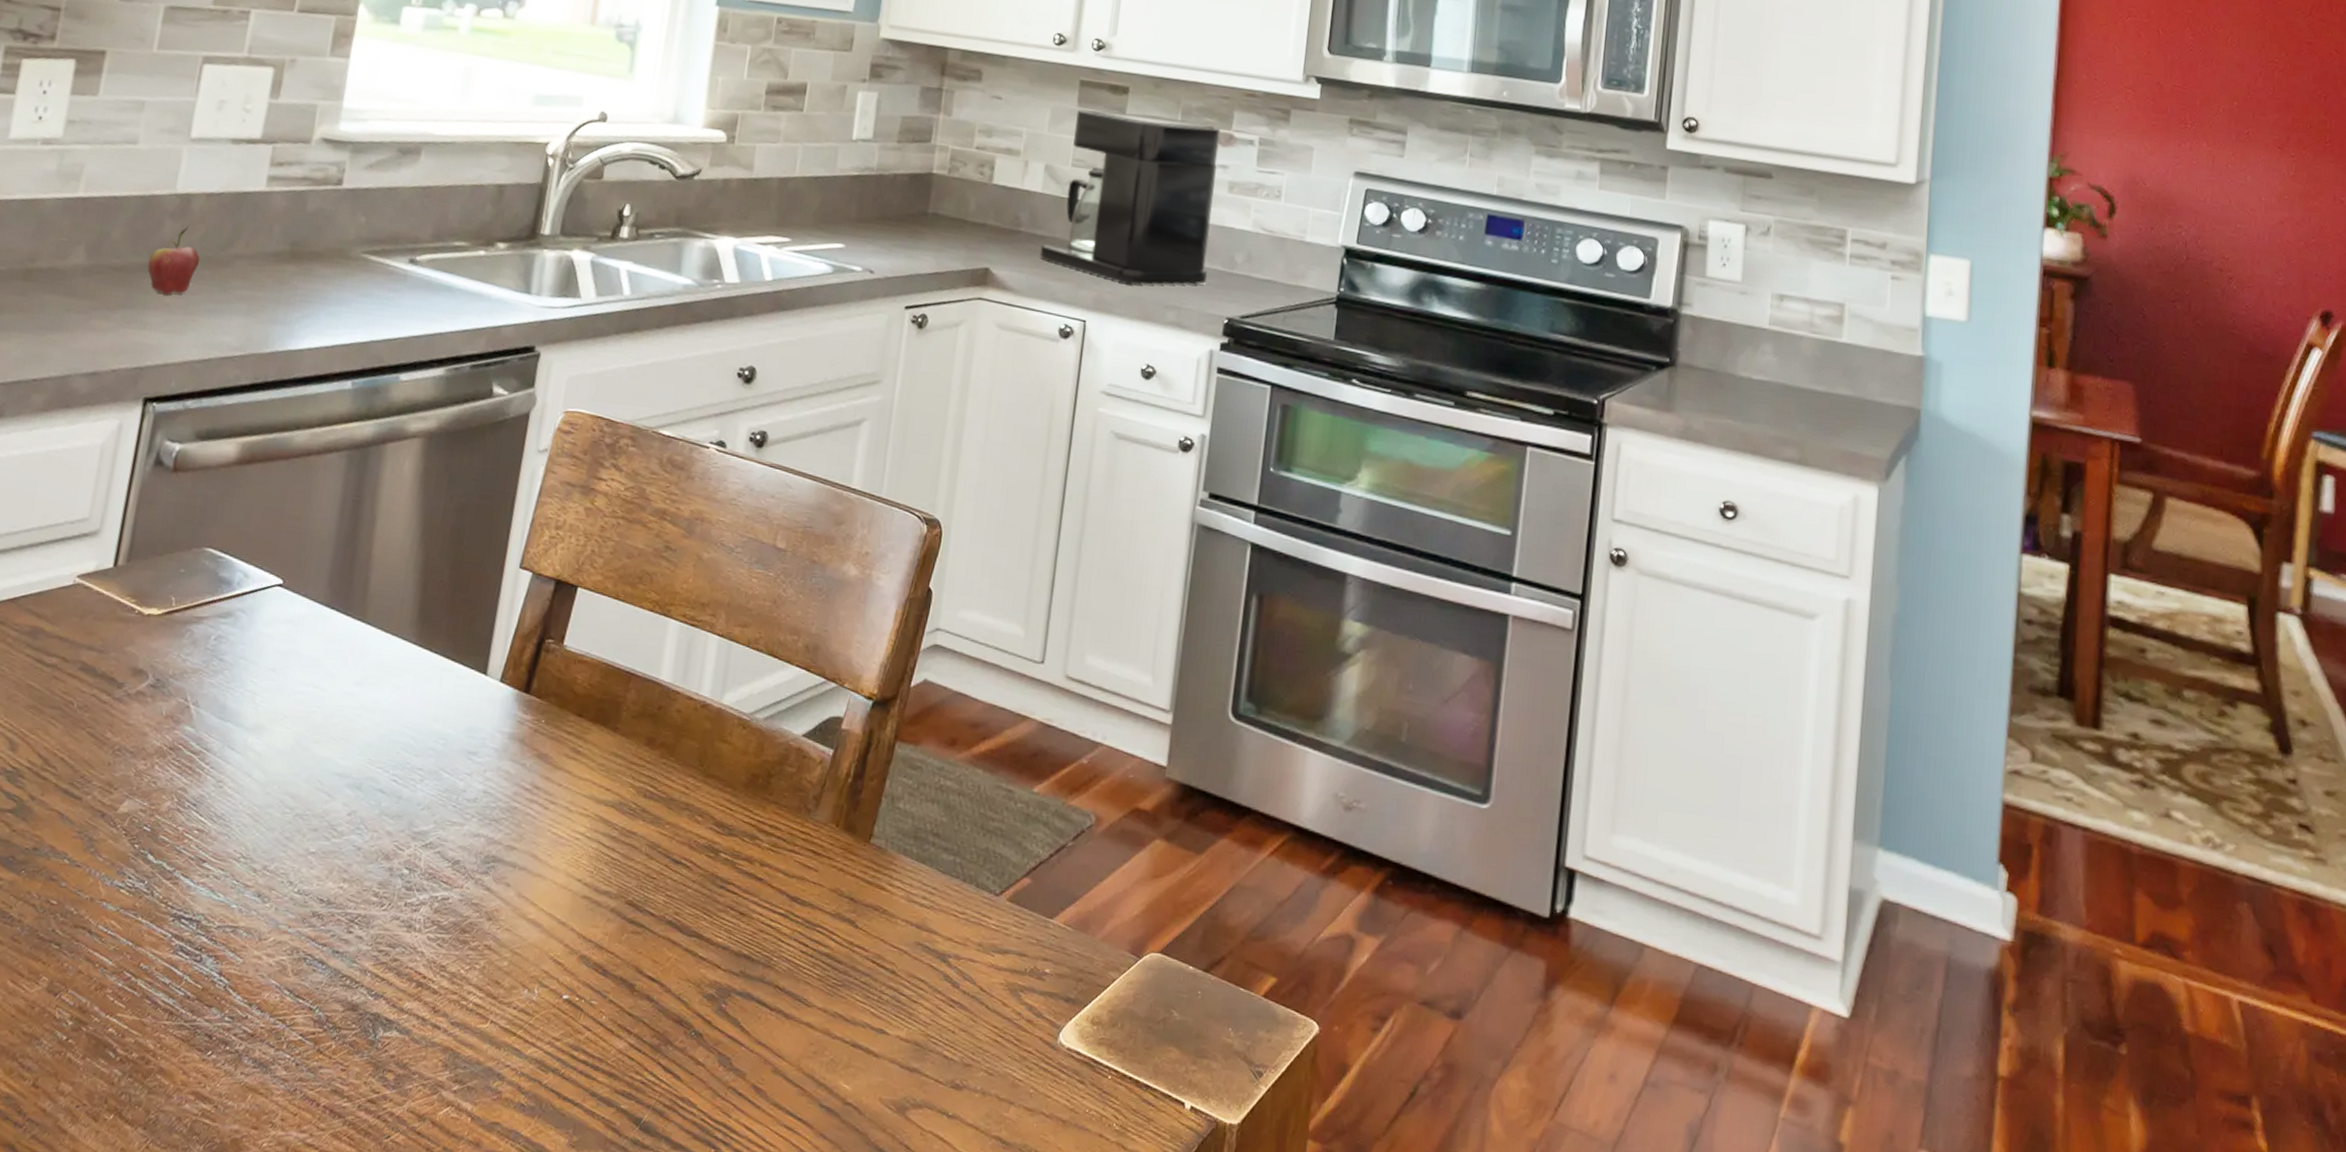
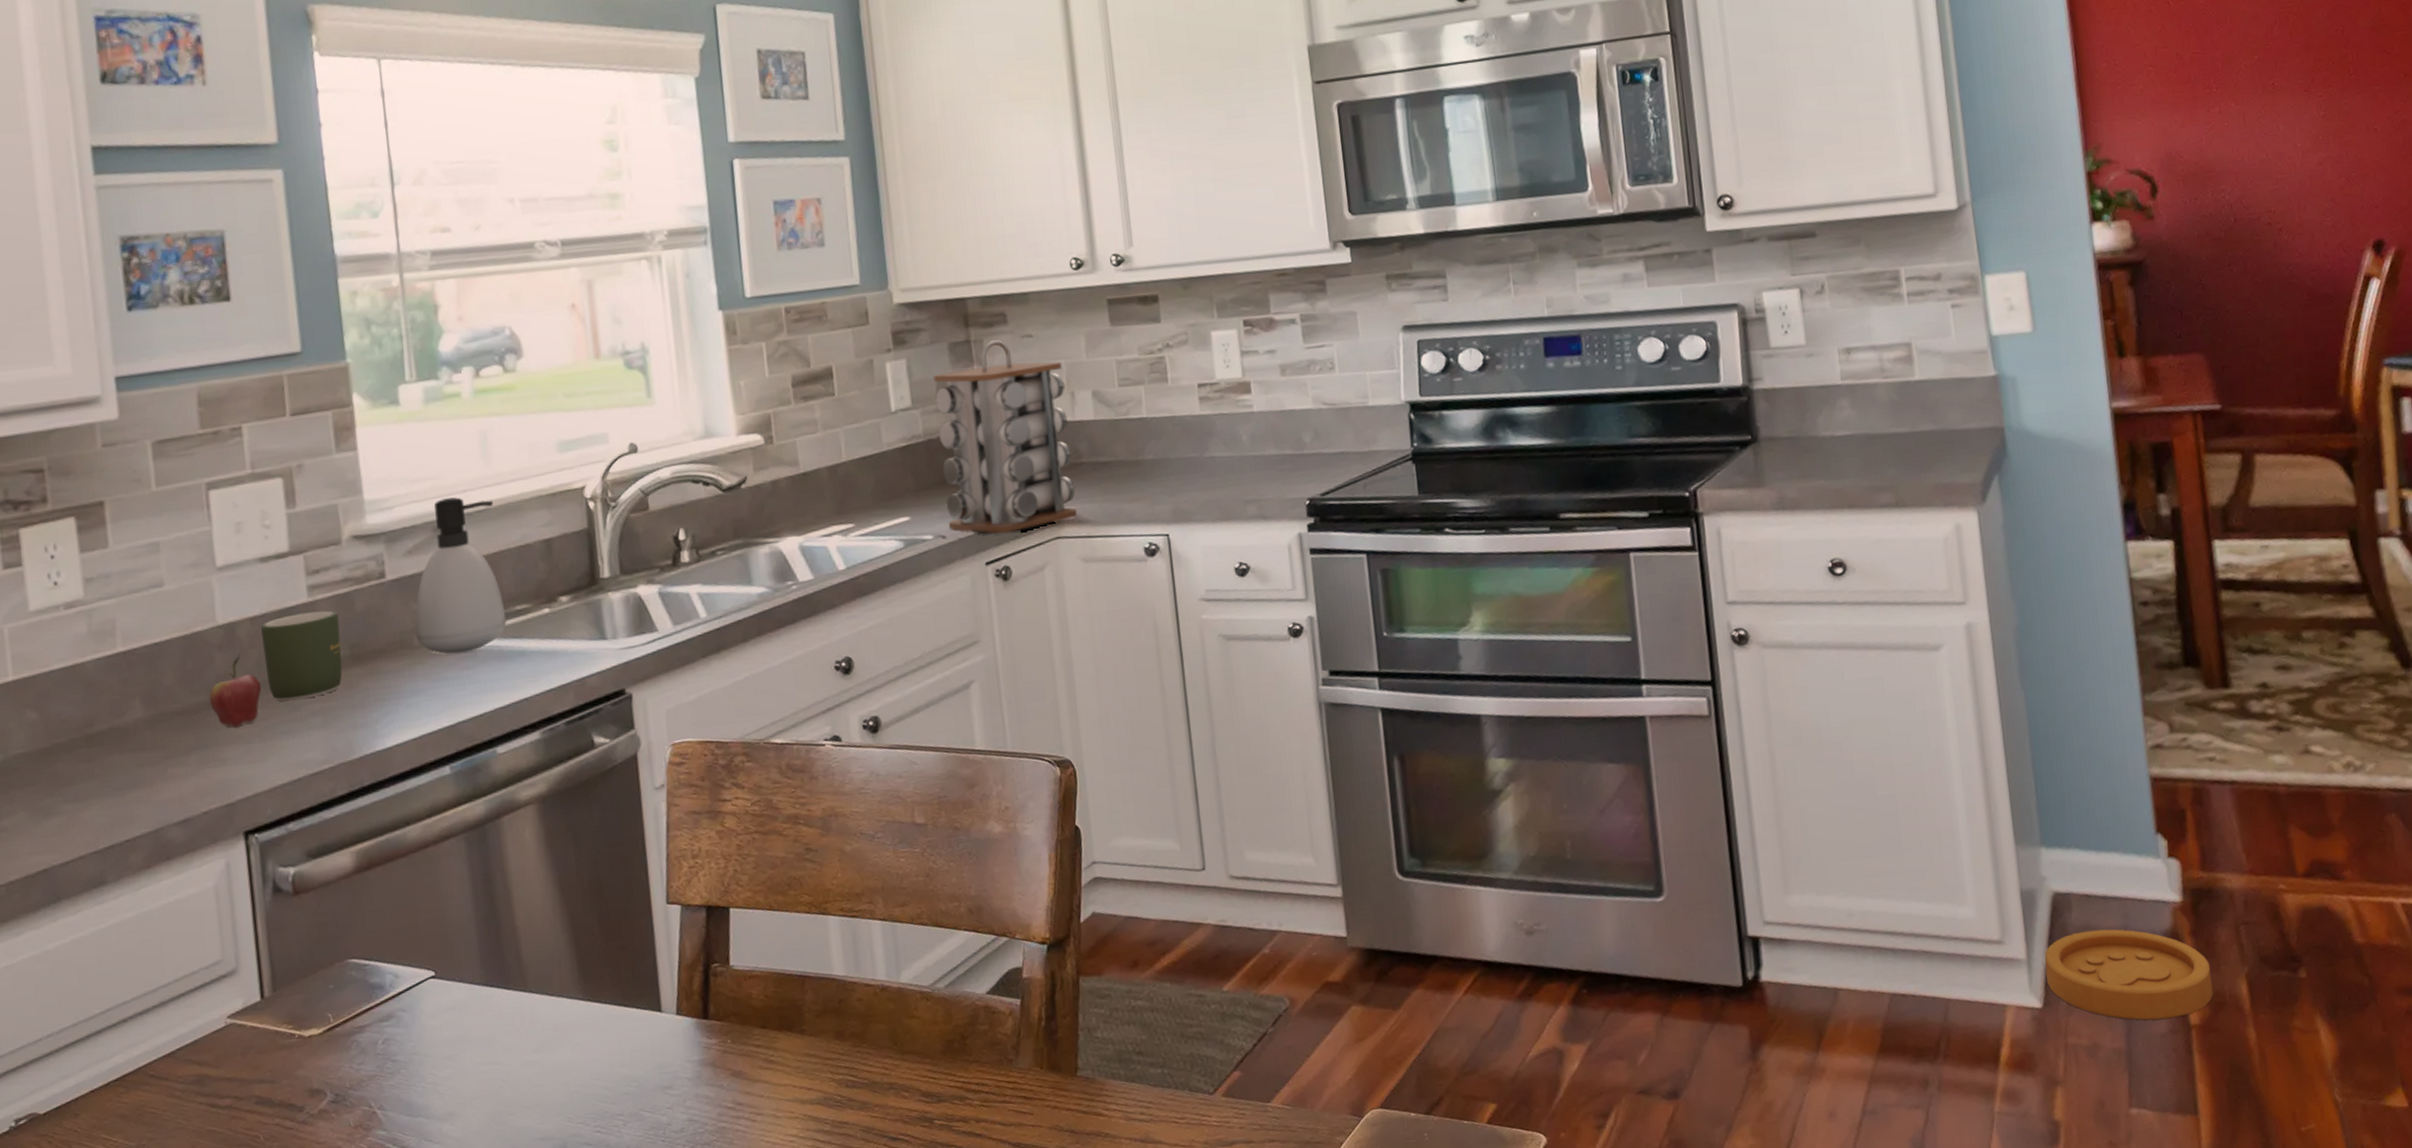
mug: none [206,199,289,284] -> present [261,610,343,702]
soap dispenser: none [354,123,460,275] -> present [415,497,507,654]
spice rack: none [879,94,1023,285] -> present [933,340,1077,535]
coffee maker: present [1039,109,1221,285] -> none [1106,313,1280,489]
pet bowl: none [1859,947,2029,1064] -> present [2044,929,2213,1021]

